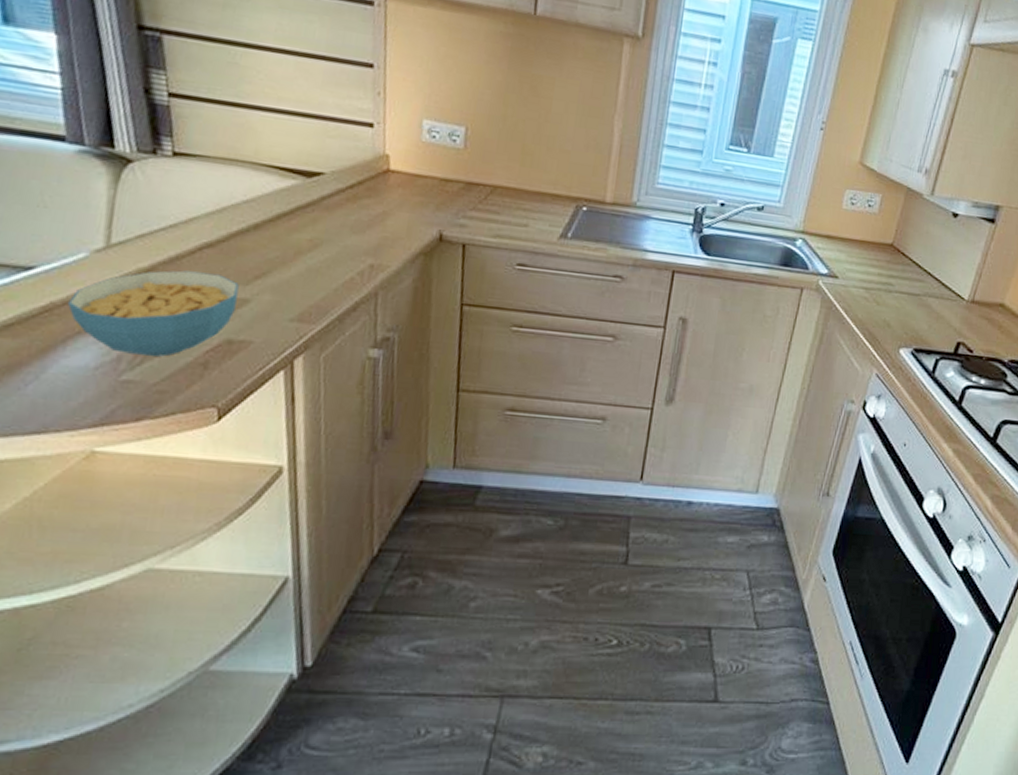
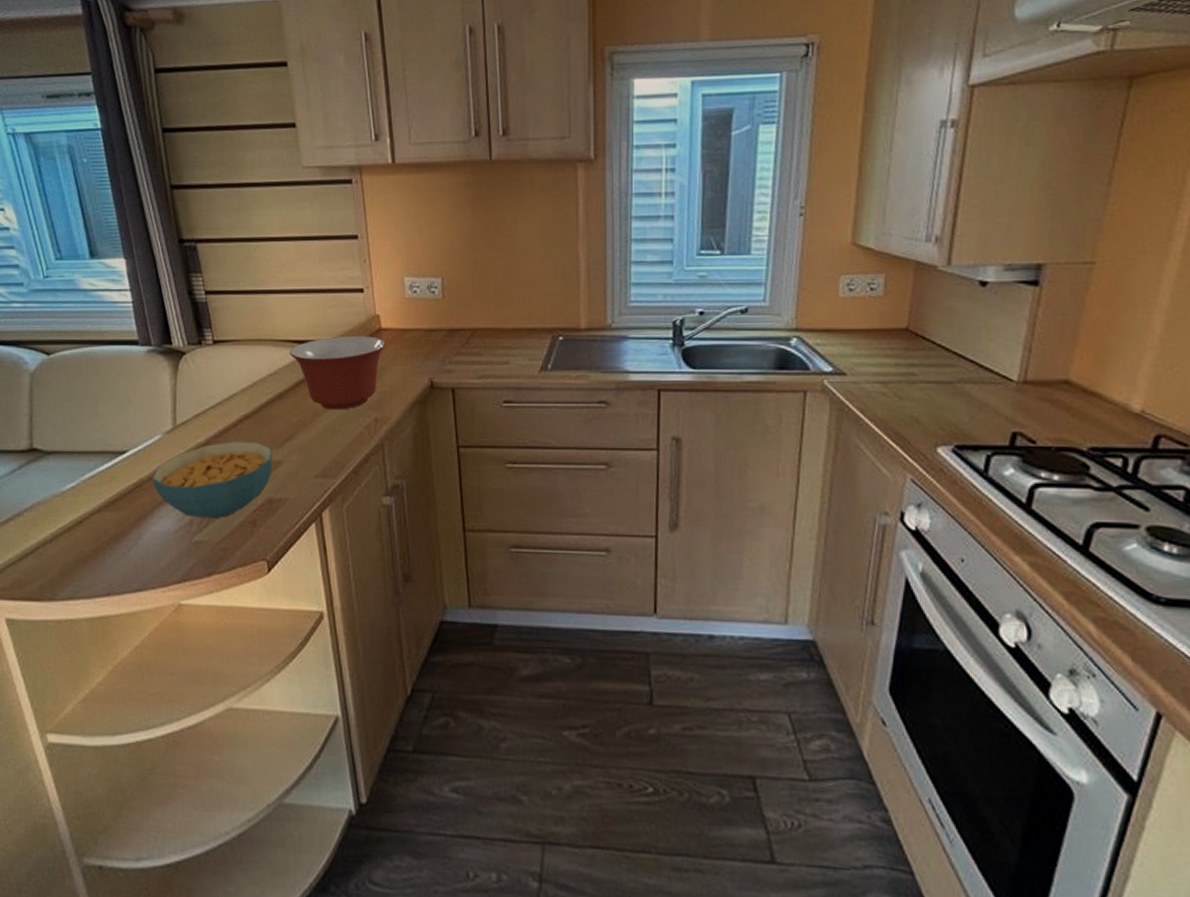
mixing bowl: none [272,170,393,252] -> present [289,335,386,410]

